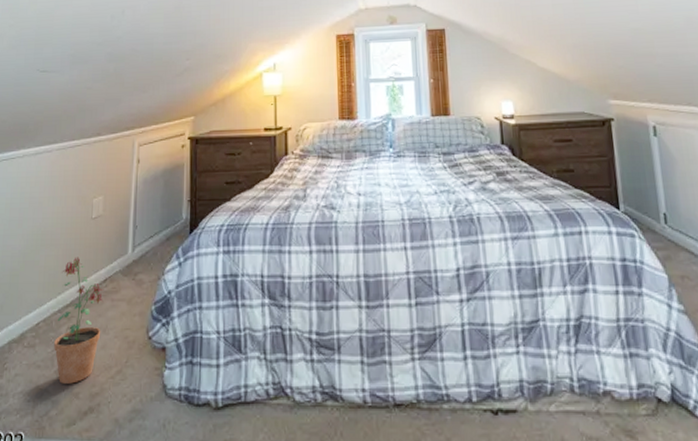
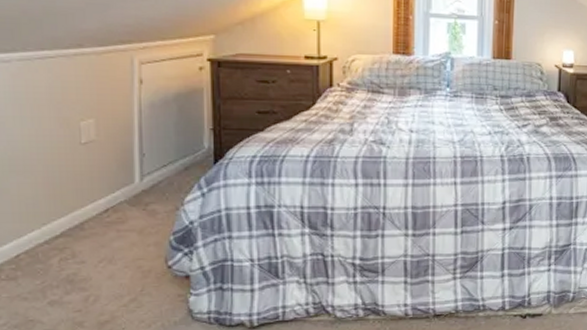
potted plant: present [54,257,103,384] -> none [44,185,106,314]

